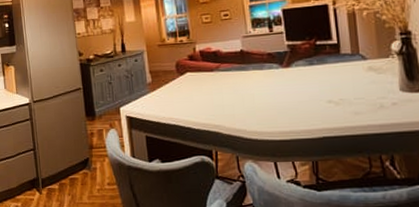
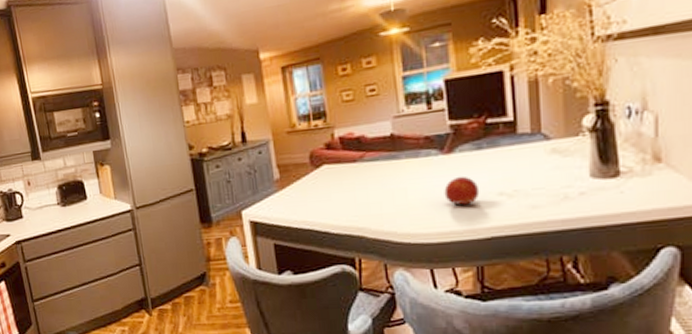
fruit: none [284,86,313,110] -> present [444,176,480,205]

